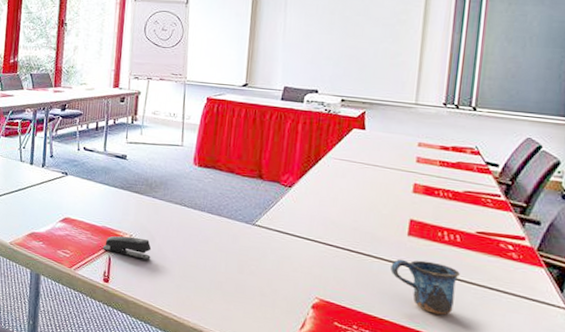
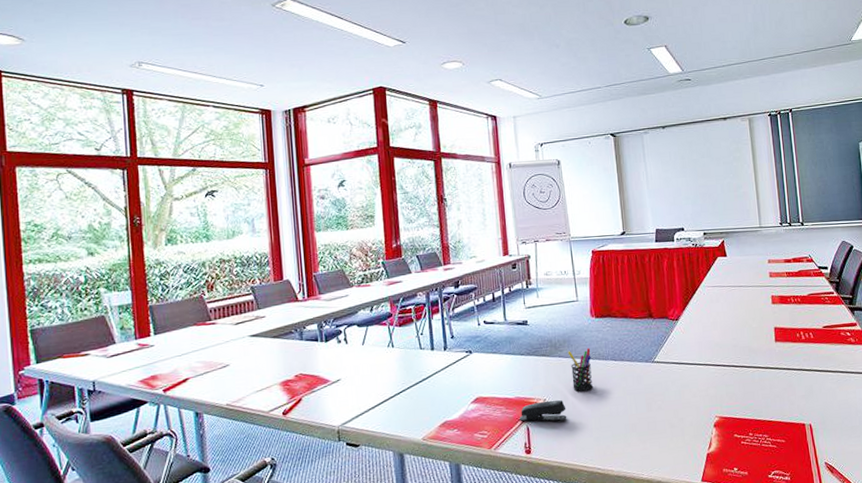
pen holder: none [162,194,187,238] -> present [568,348,594,392]
mug: present [390,259,460,315] -> none [768,360,819,405]

